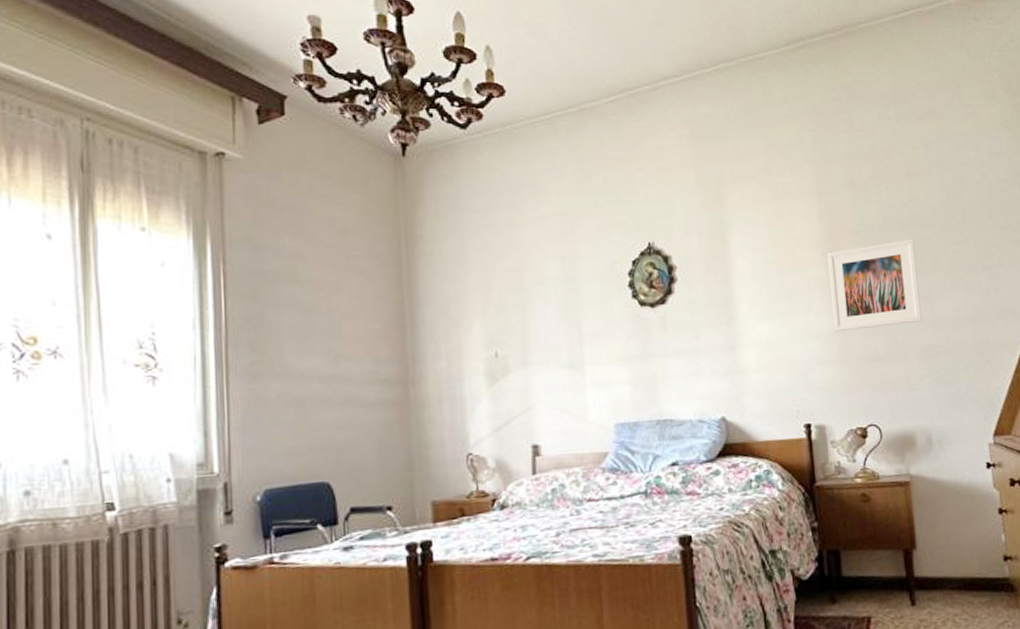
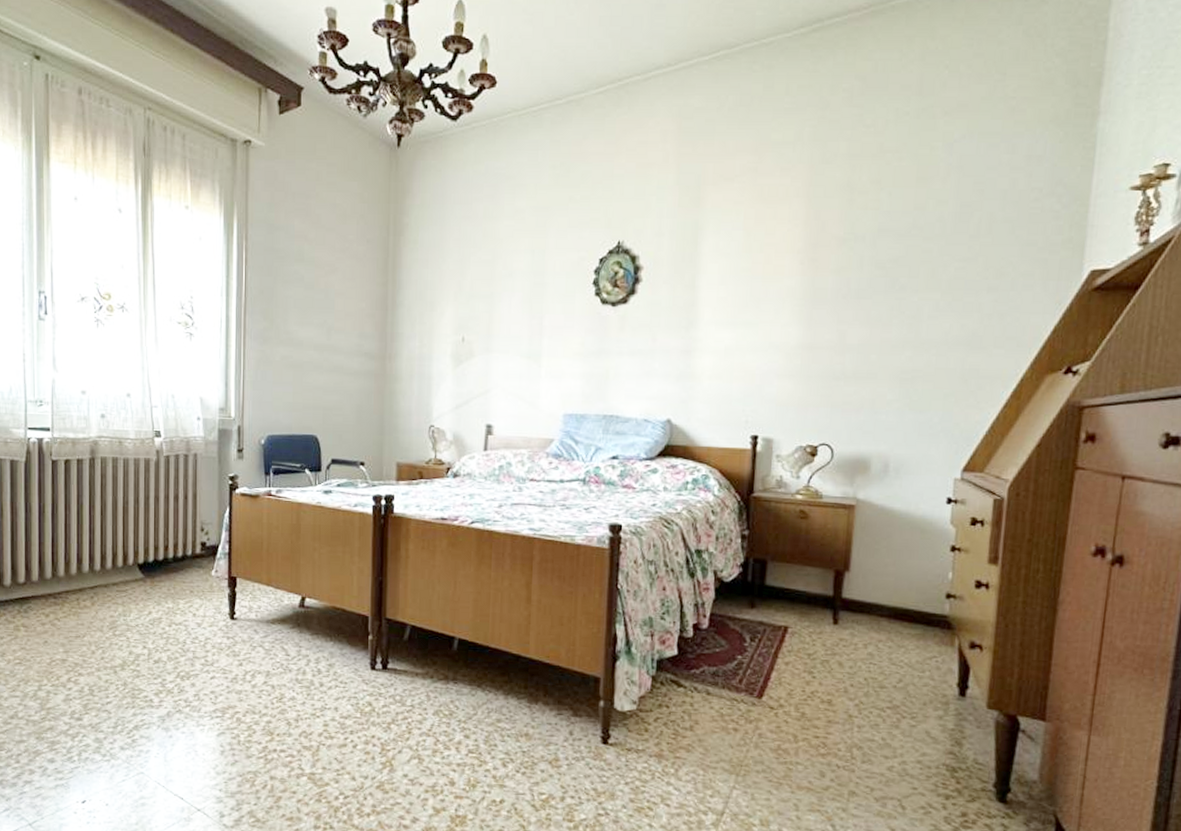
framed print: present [827,239,922,332] -> none [800,251,911,346]

